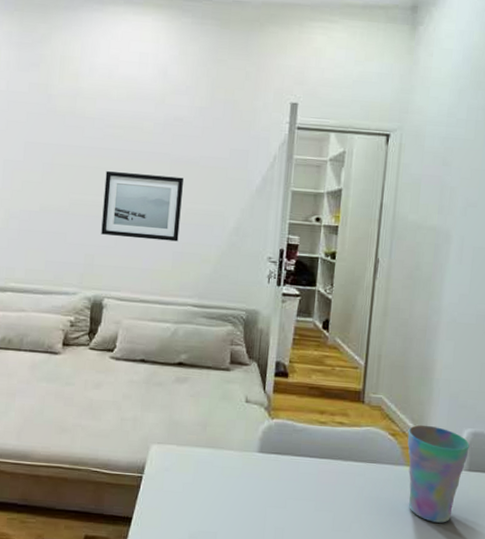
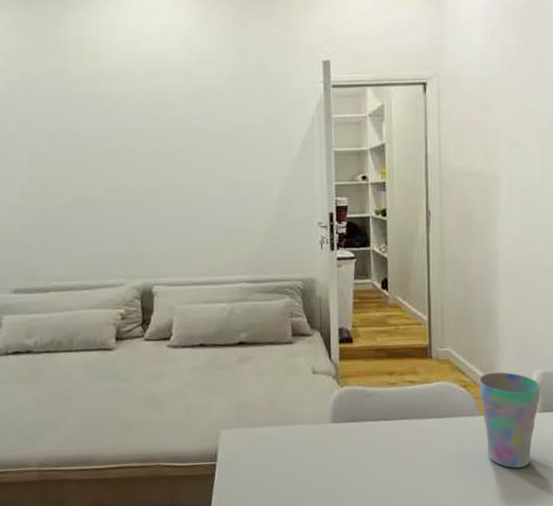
wall art: present [101,171,183,242] -> none [139,150,224,220]

